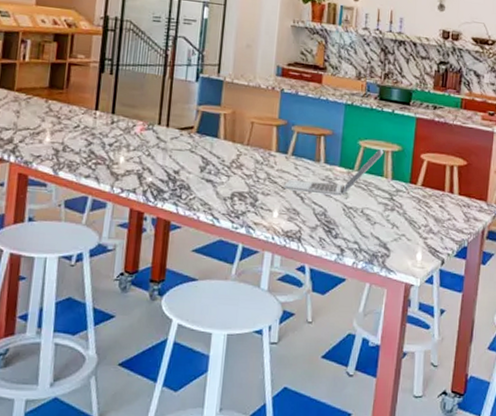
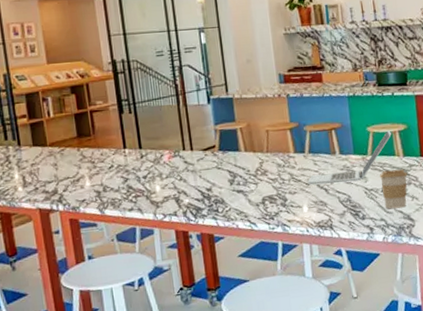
coffee cup: none [361,190,393,234] -> present [380,169,408,209]

